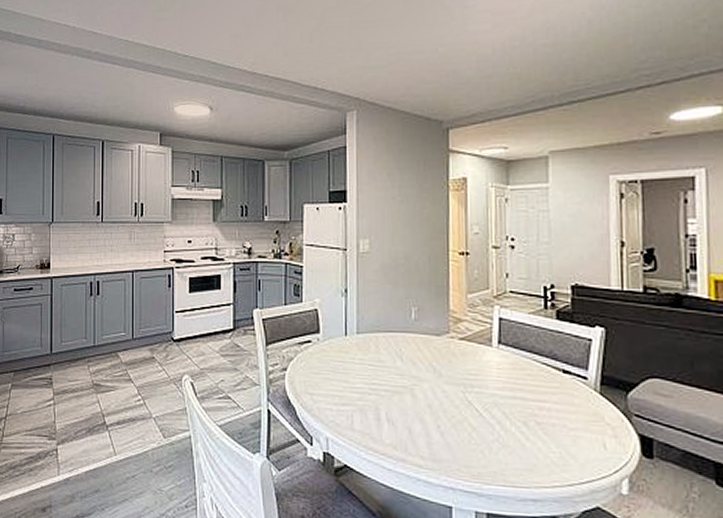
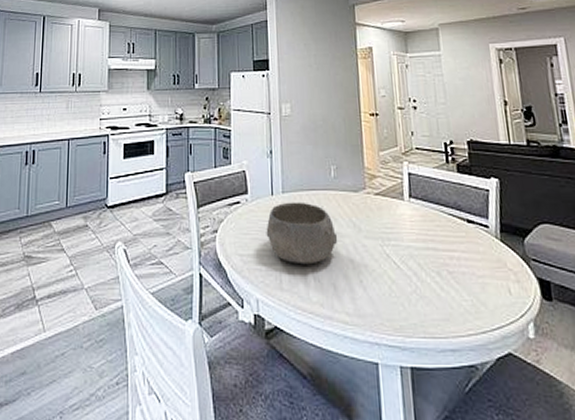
bowl: none [338,343,416,407] -> present [266,202,338,265]

